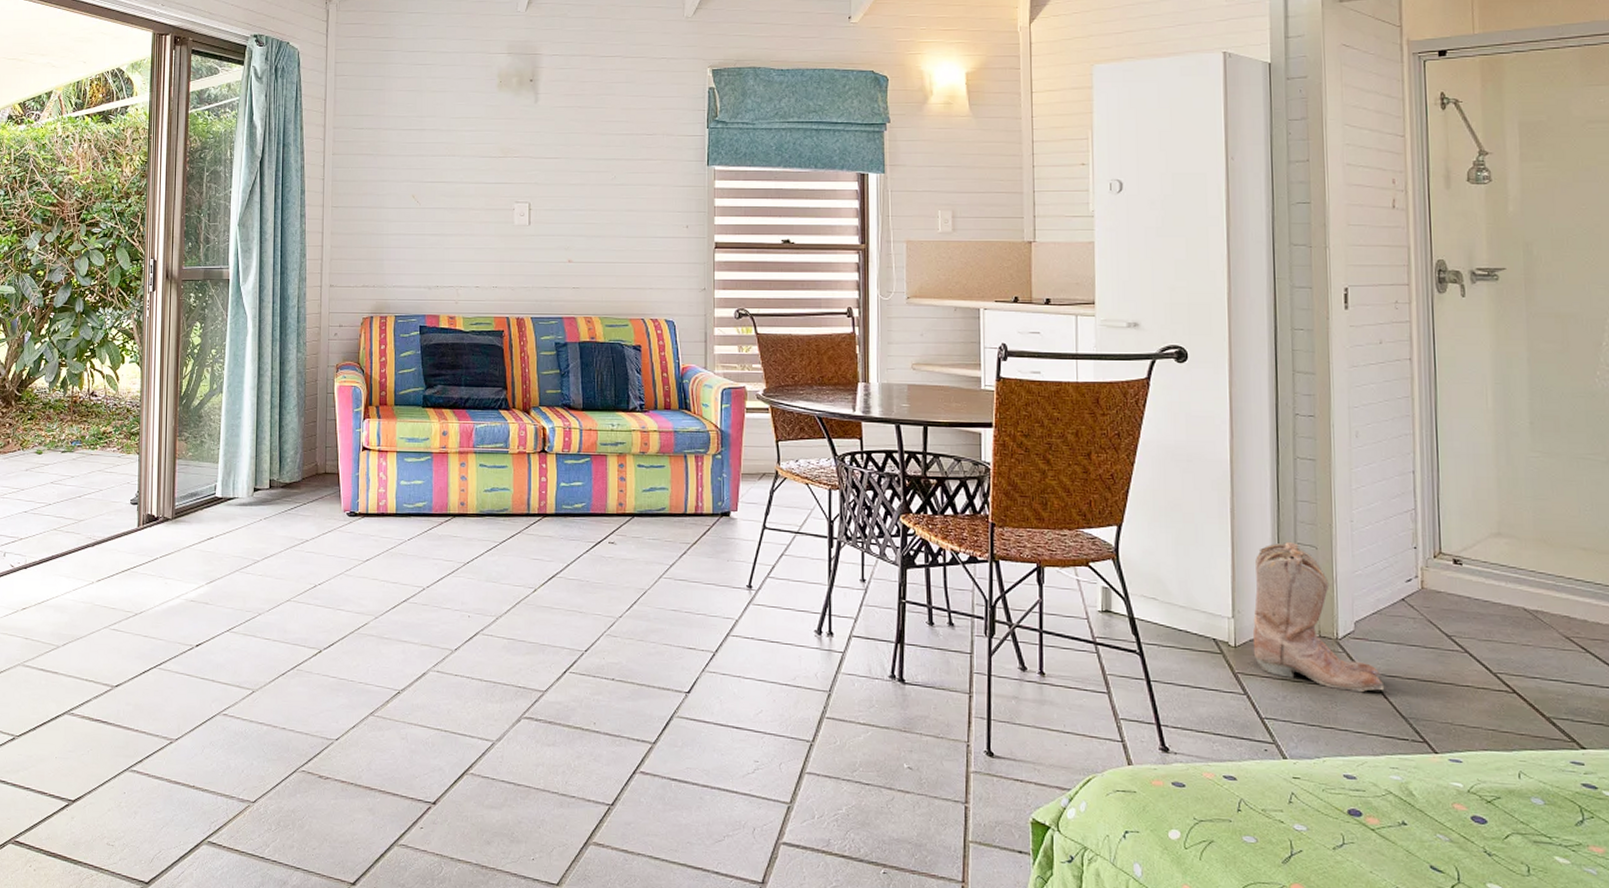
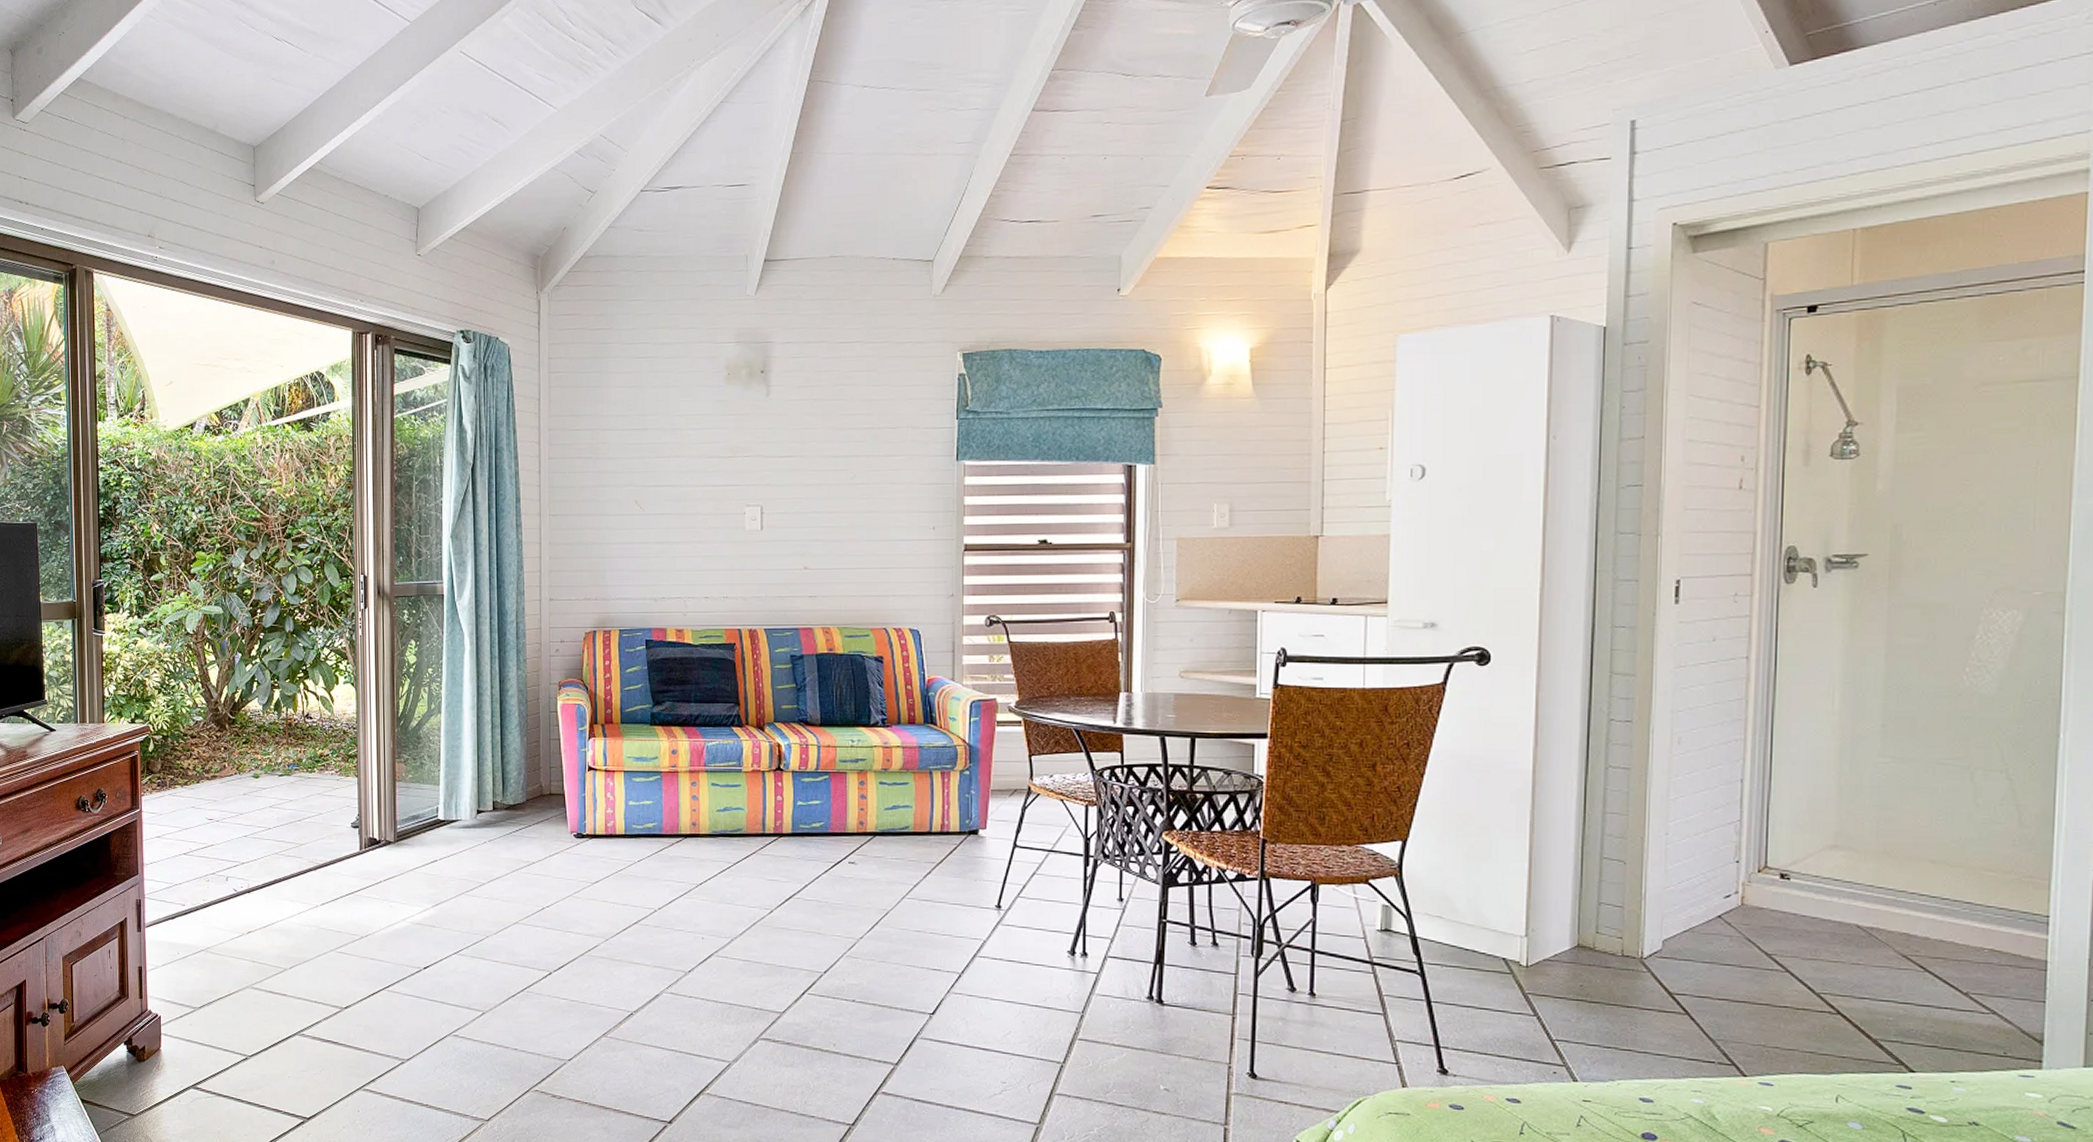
boots: present [1252,541,1385,693] -> none [1547,856,1692,1014]

